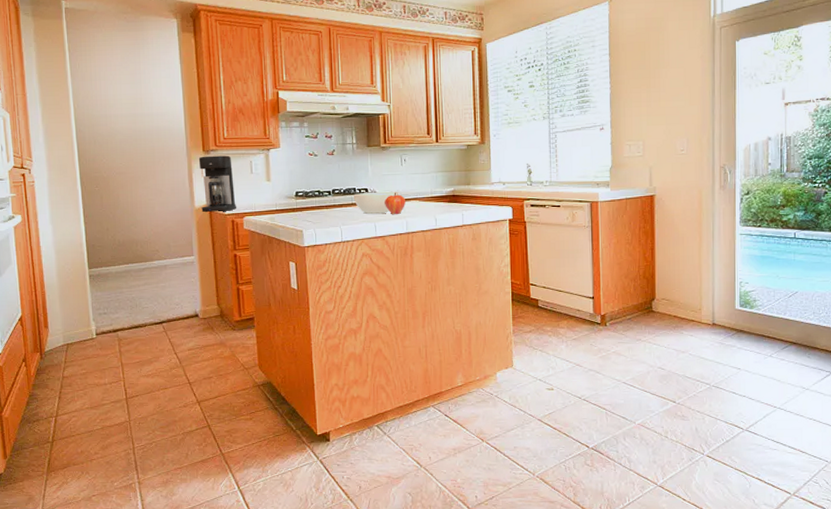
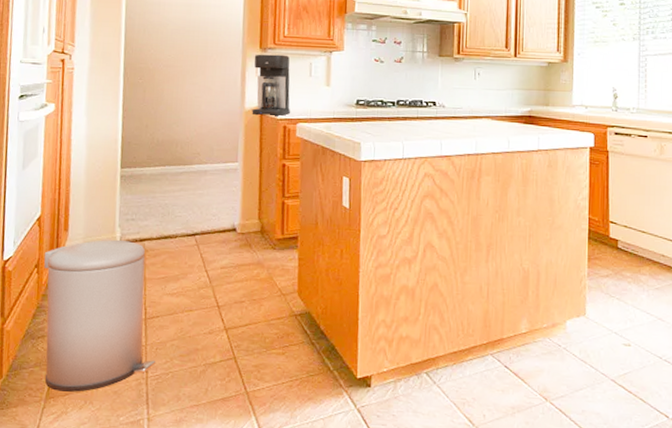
pedal bin: none [29,332,140,465] -> present [44,239,156,392]
bowl: present [354,191,400,215] -> none [420,106,472,131]
fruit: present [383,192,405,215] -> none [452,108,476,133]

